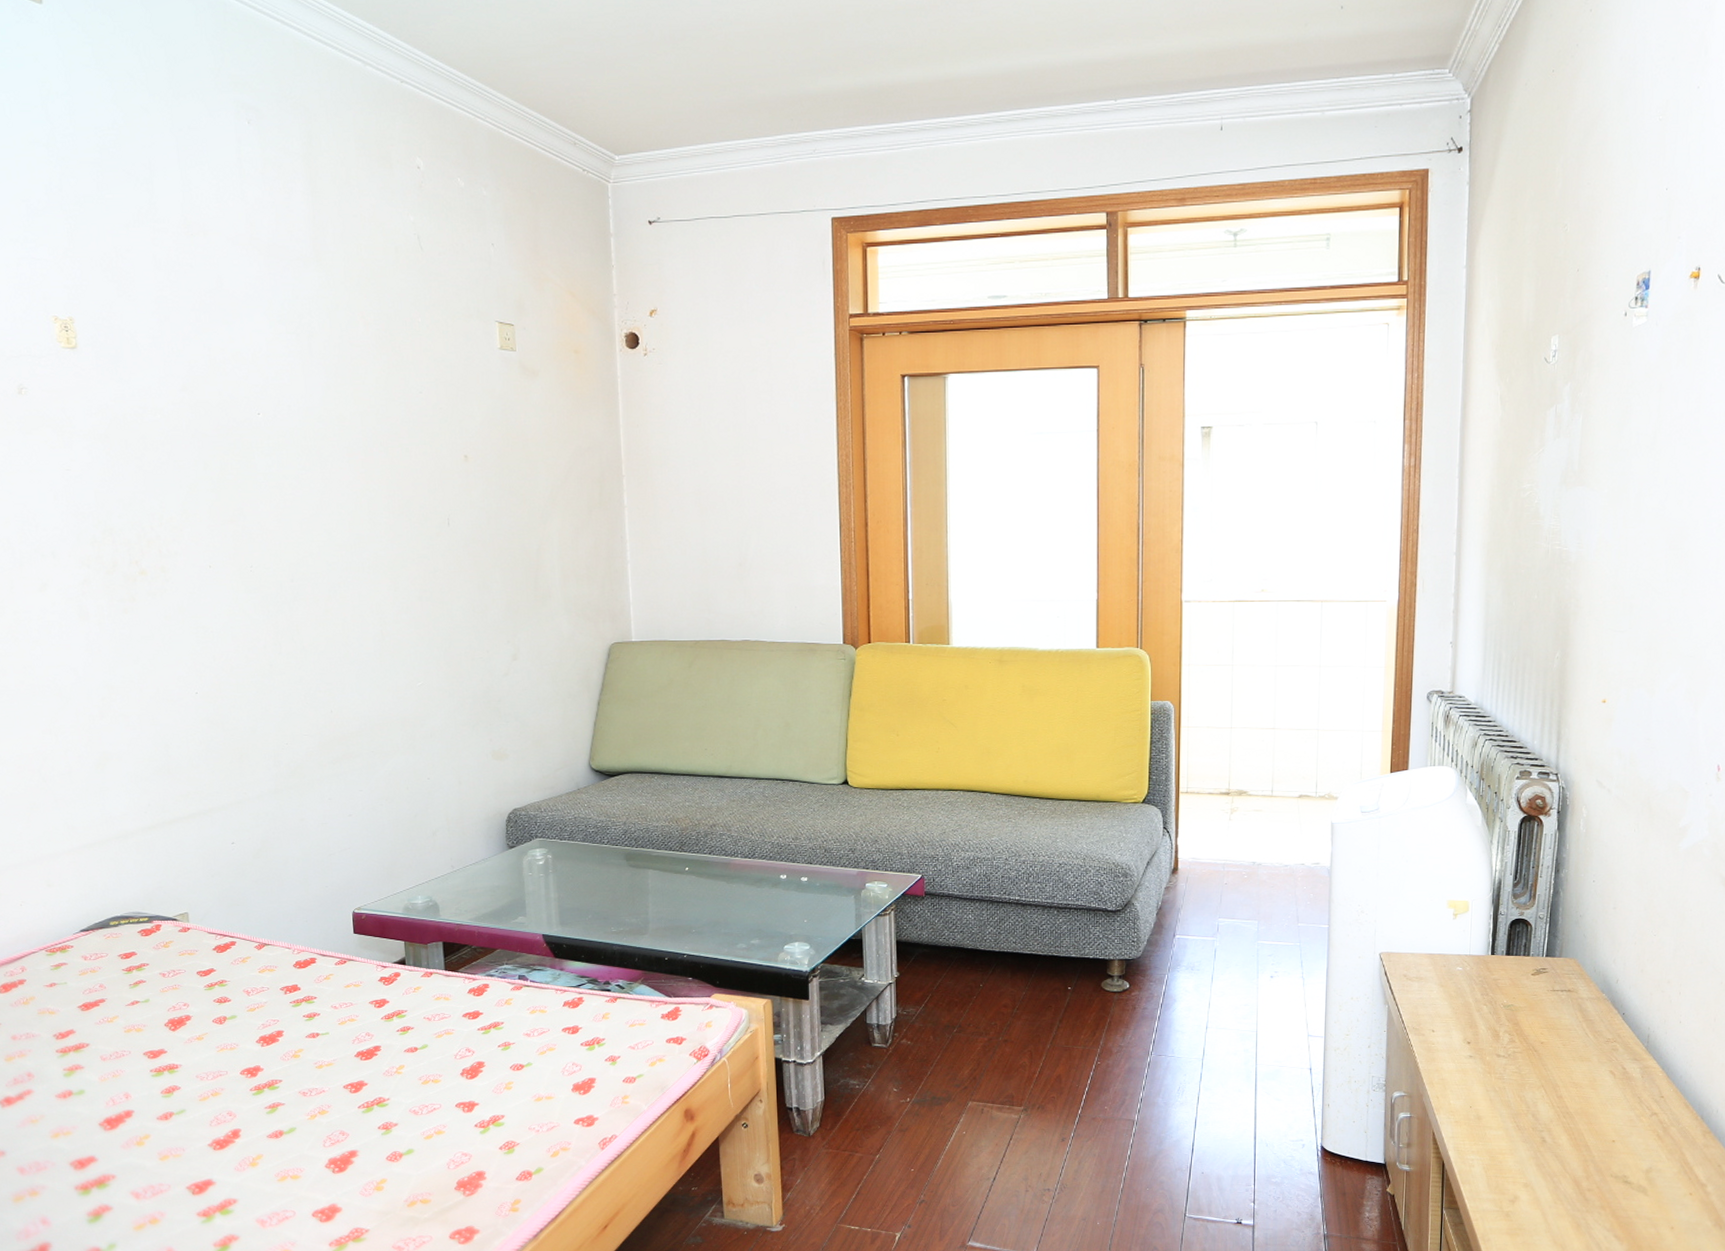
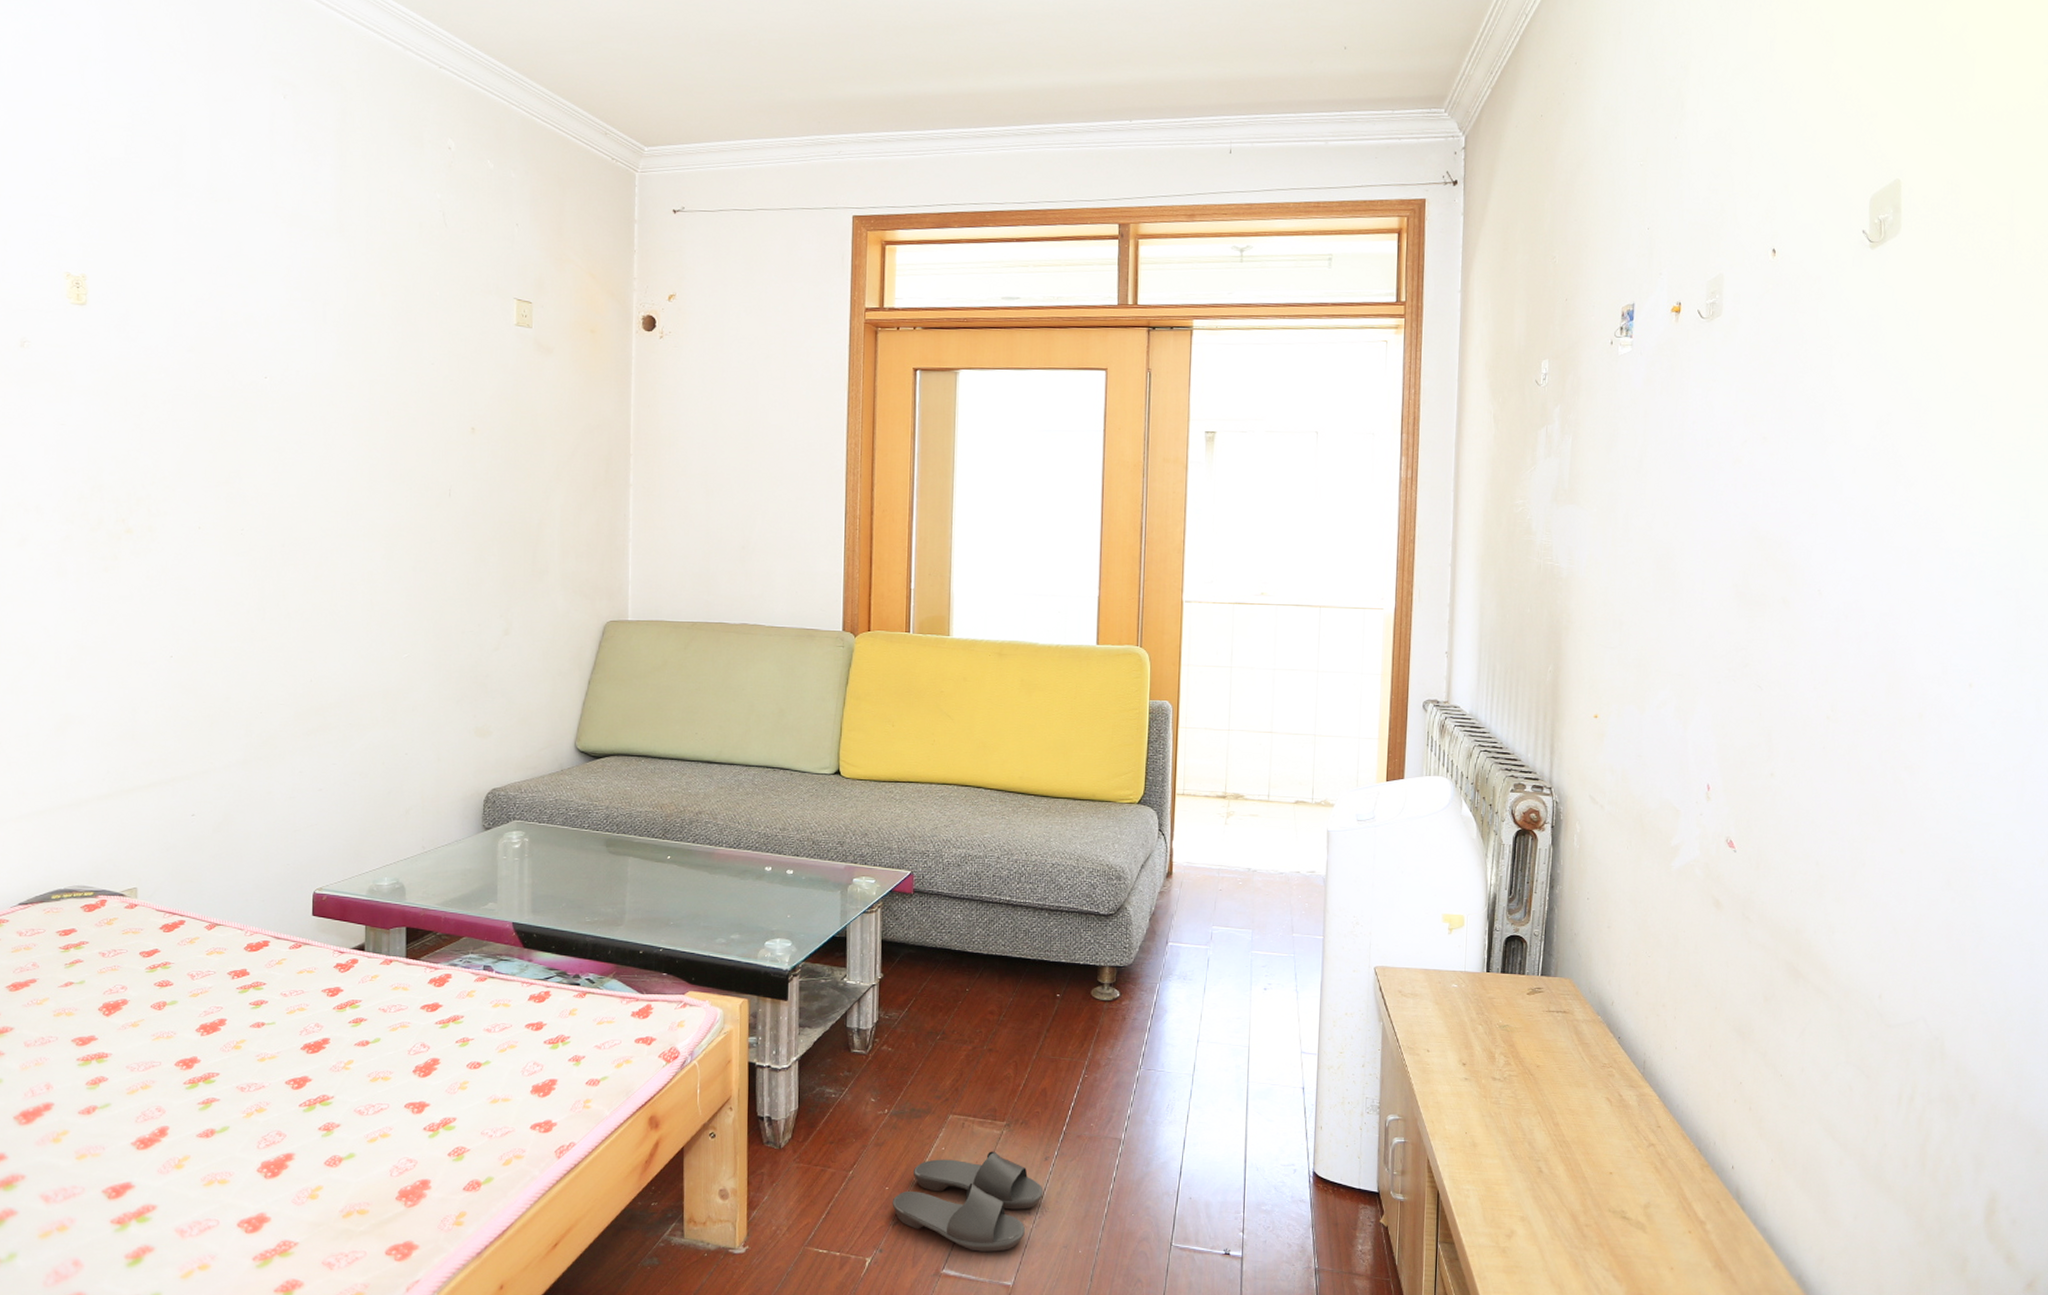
slippers: none [918,1134,1061,1225] -> present [892,1151,1043,1252]

